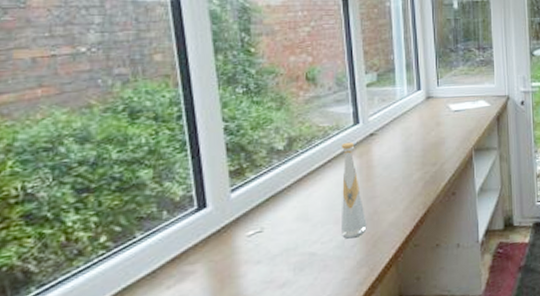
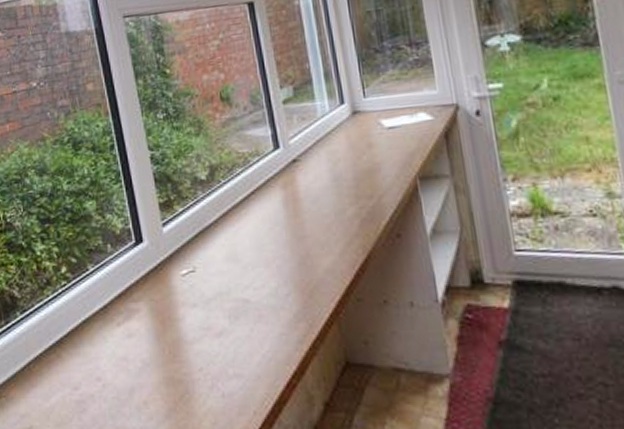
bottle: present [341,142,367,239] -> none [263,170,300,286]

